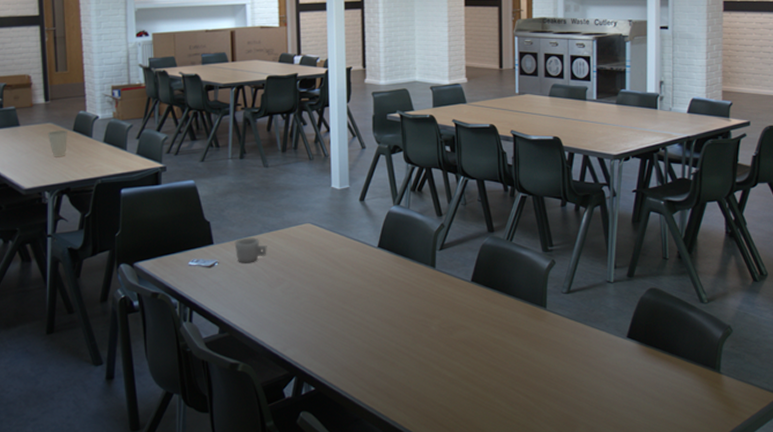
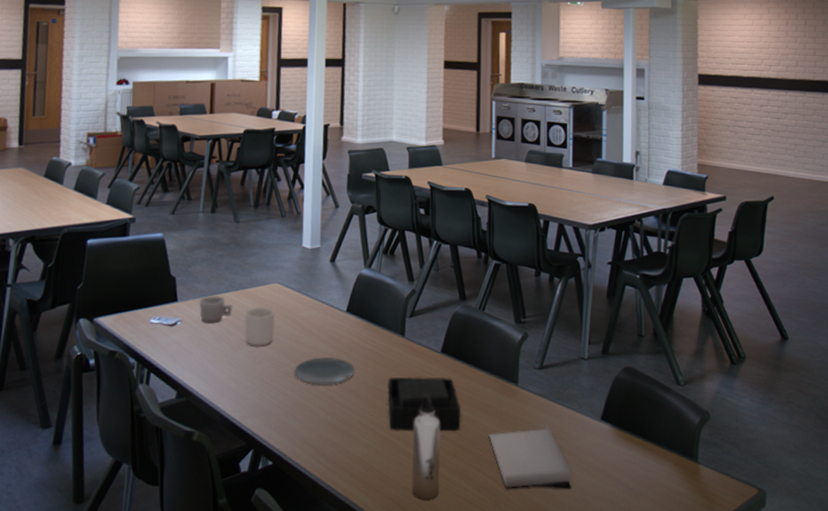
cup: present [47,130,68,157] -> none [18,176,39,204]
mug: none [279,245,309,283] -> present [244,306,276,347]
plate: none [330,289,388,316] -> present [294,356,355,386]
napkin holder: none [420,304,493,354] -> present [386,376,461,431]
water bottle: none [446,321,474,416] -> present [411,395,441,500]
book: none [519,340,600,403] -> present [488,420,572,489]

